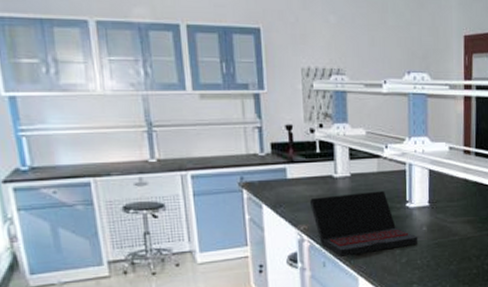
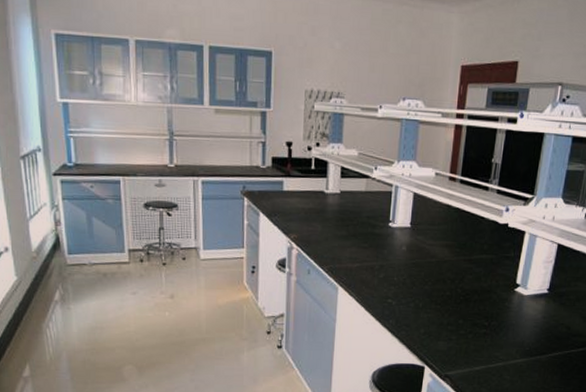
laptop: present [309,191,418,258] -> none [301,209,397,267]

